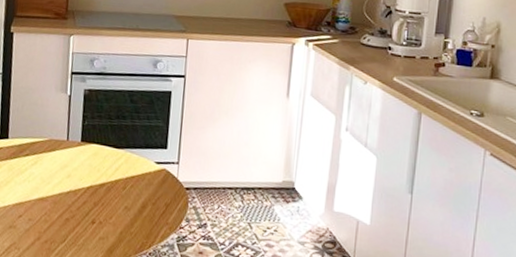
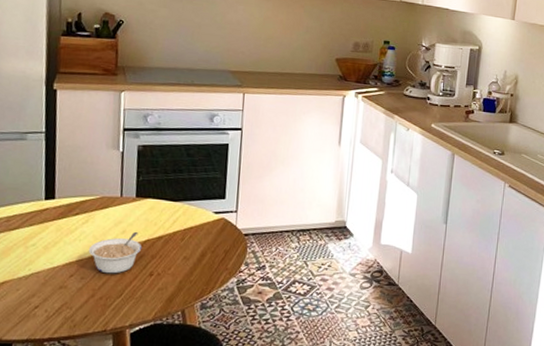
legume: none [36,176,86,219] -> present [88,231,143,274]

